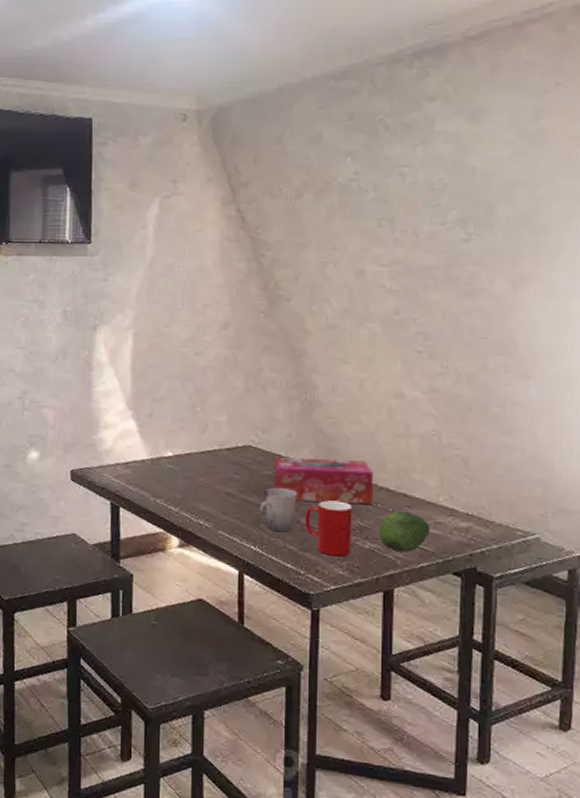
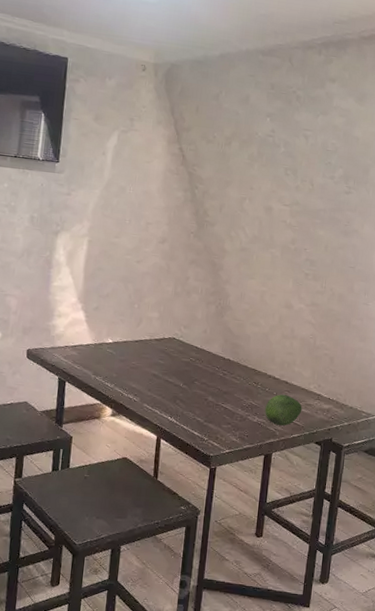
cup: present [260,488,297,532] -> none [177,372,207,407]
tissue box: present [273,457,373,504] -> none [189,348,265,388]
cup: present [305,500,353,557] -> none [211,384,248,428]

